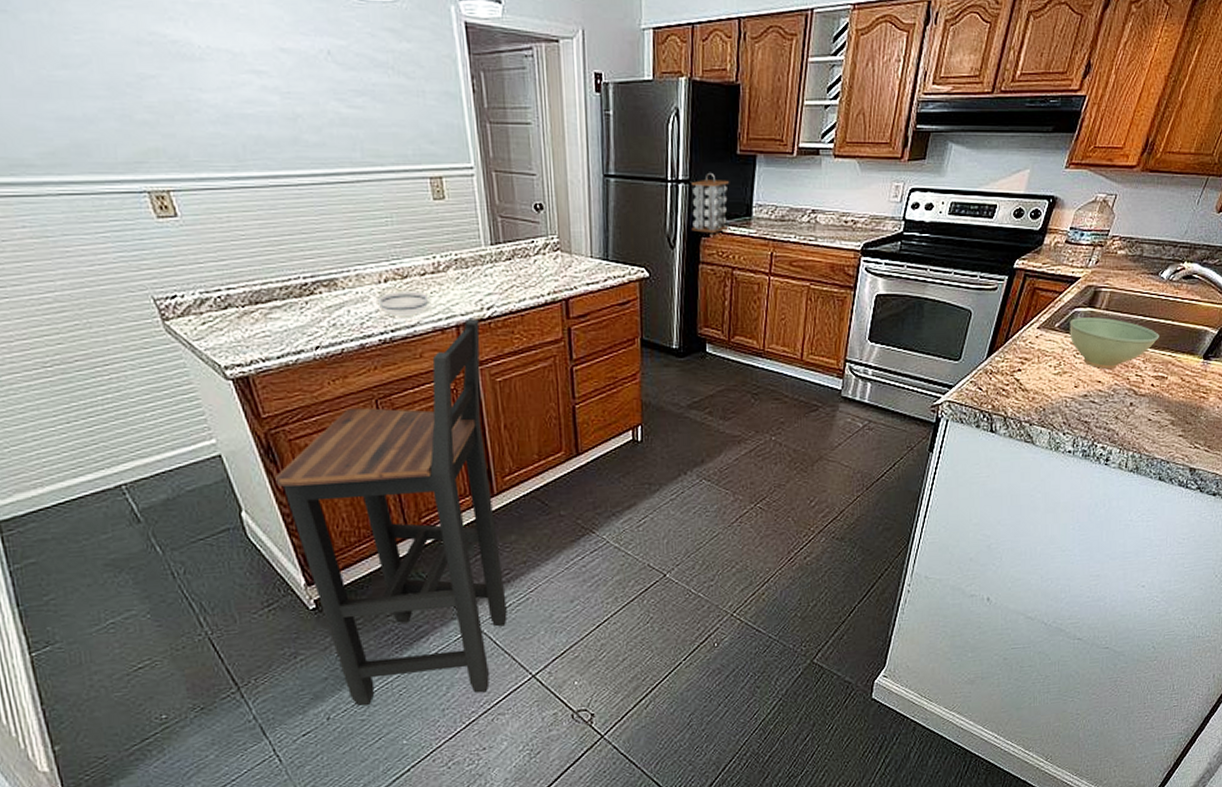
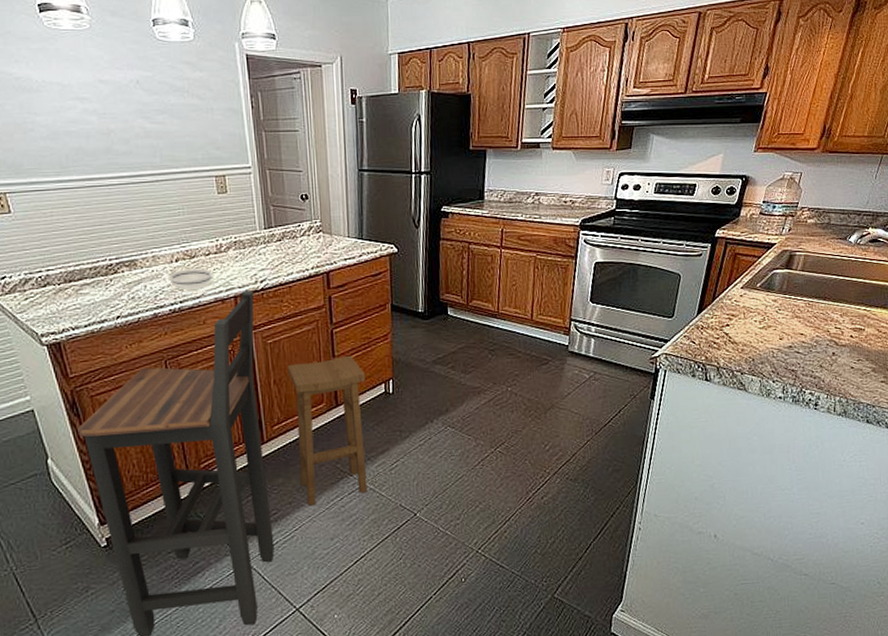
bar stool: none [520,397,612,566] -> present [287,355,368,506]
spice rack: present [691,172,730,233] -> none [432,164,465,215]
bowl: present [1069,317,1159,370] -> none [770,277,853,323]

